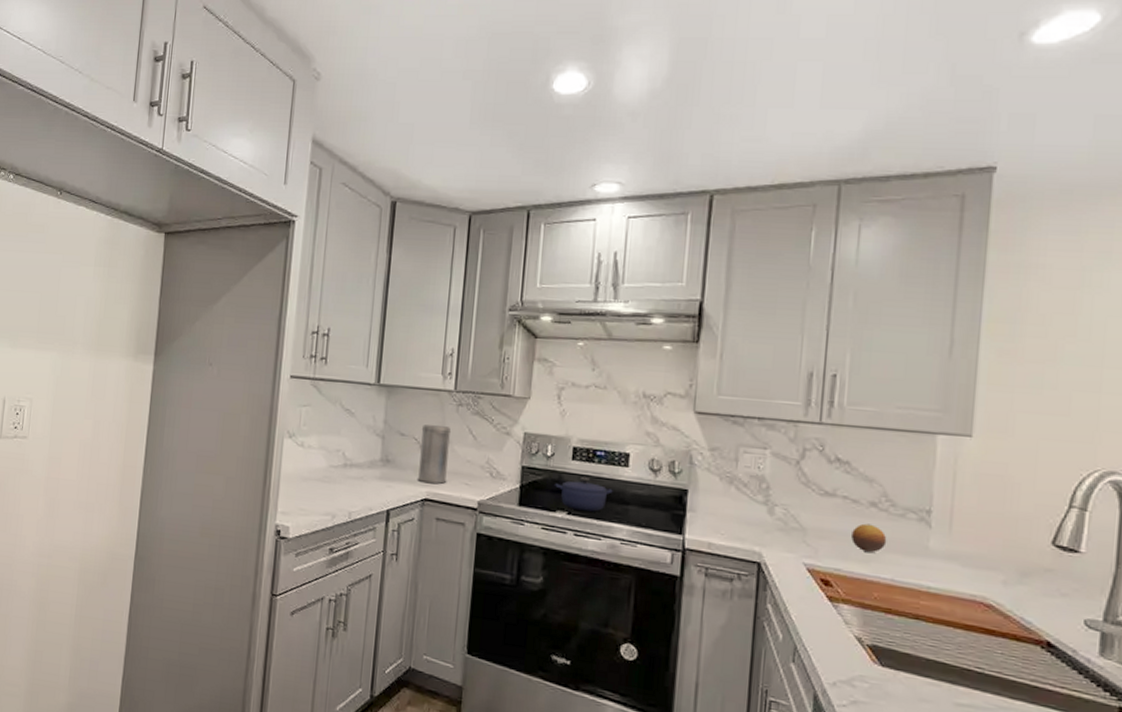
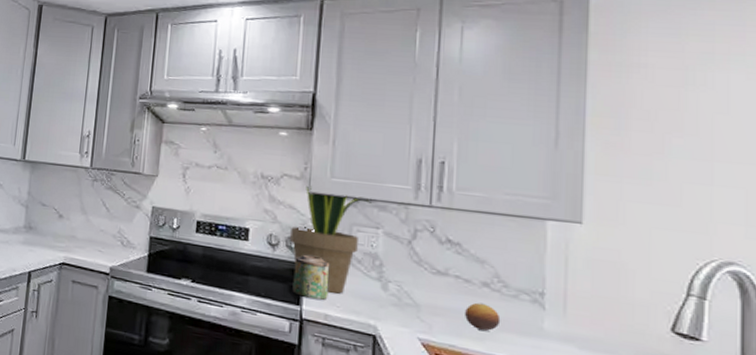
canister: present [417,424,451,485] -> none [56,196,86,251]
cooking pot: present [555,477,613,512] -> none [180,248,234,281]
potted plant: none [673,404,759,521] -> present [290,185,371,294]
canister: none [675,480,715,529] -> present [292,254,330,301]

